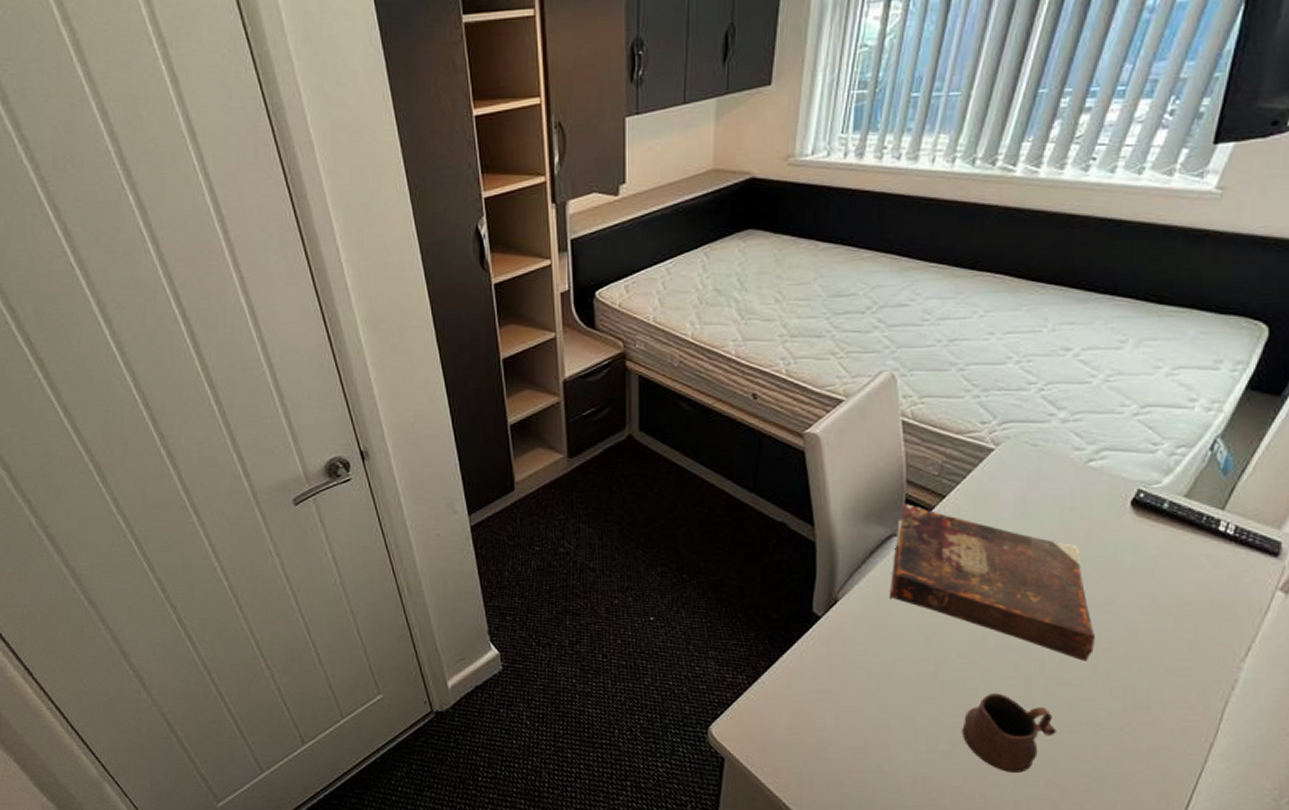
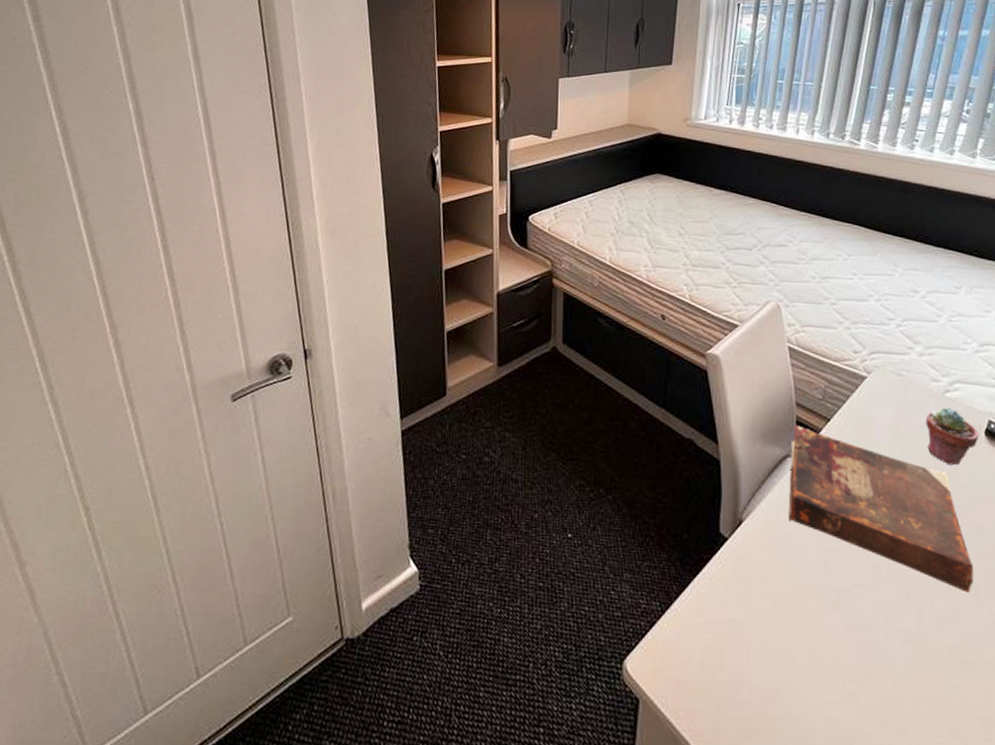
mug: present [962,692,1057,773] -> none [865,625,952,719]
potted succulent: none [1059,477,1124,539] -> present [925,407,979,466]

